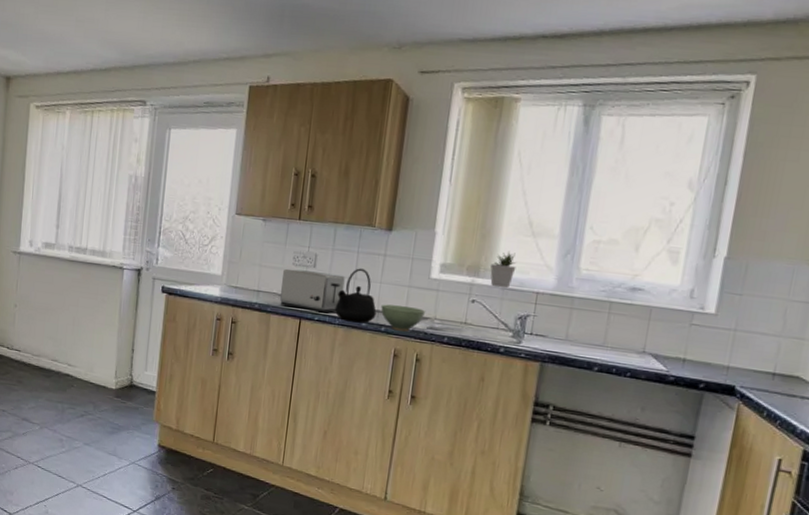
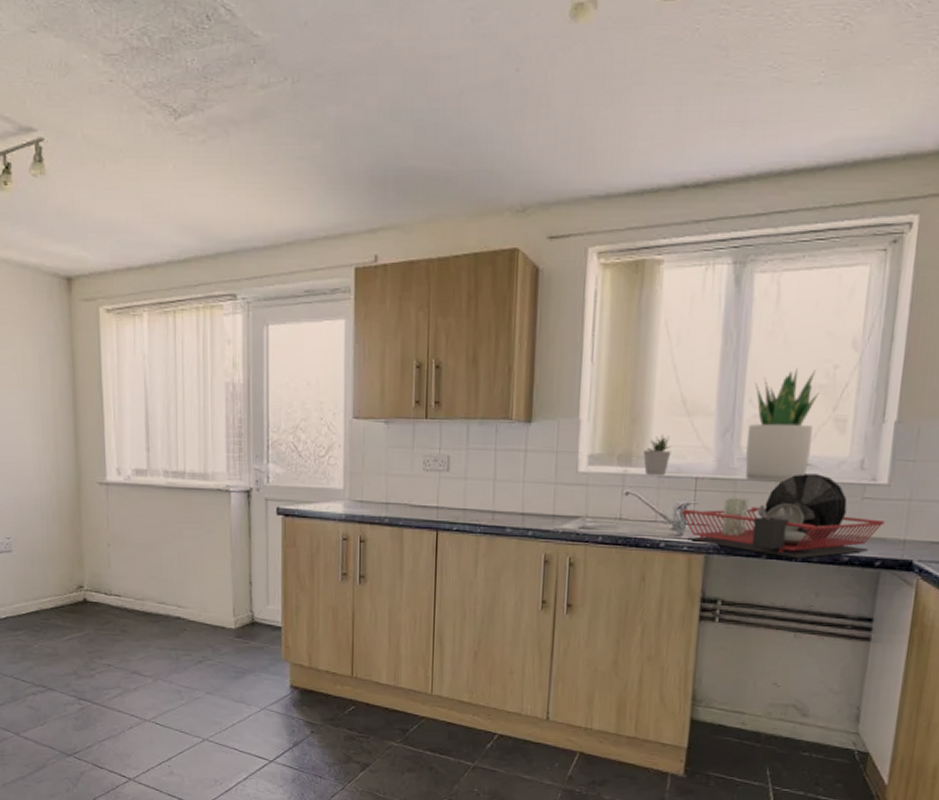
toaster: present [280,268,345,314] -> none [412,475,483,523]
kettle: present [334,268,377,324] -> none [474,467,521,529]
bowl: present [381,304,426,332] -> none [526,505,576,534]
dish rack: none [522,297,711,375] -> present [682,473,885,559]
planter: none [582,201,655,303] -> present [745,367,819,482]

